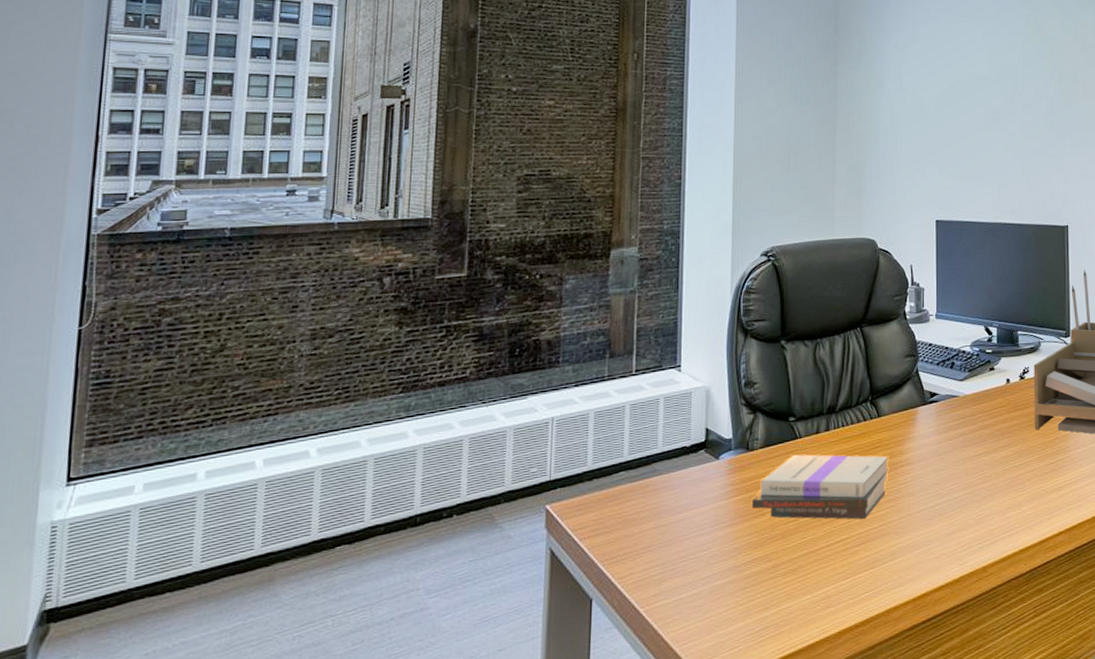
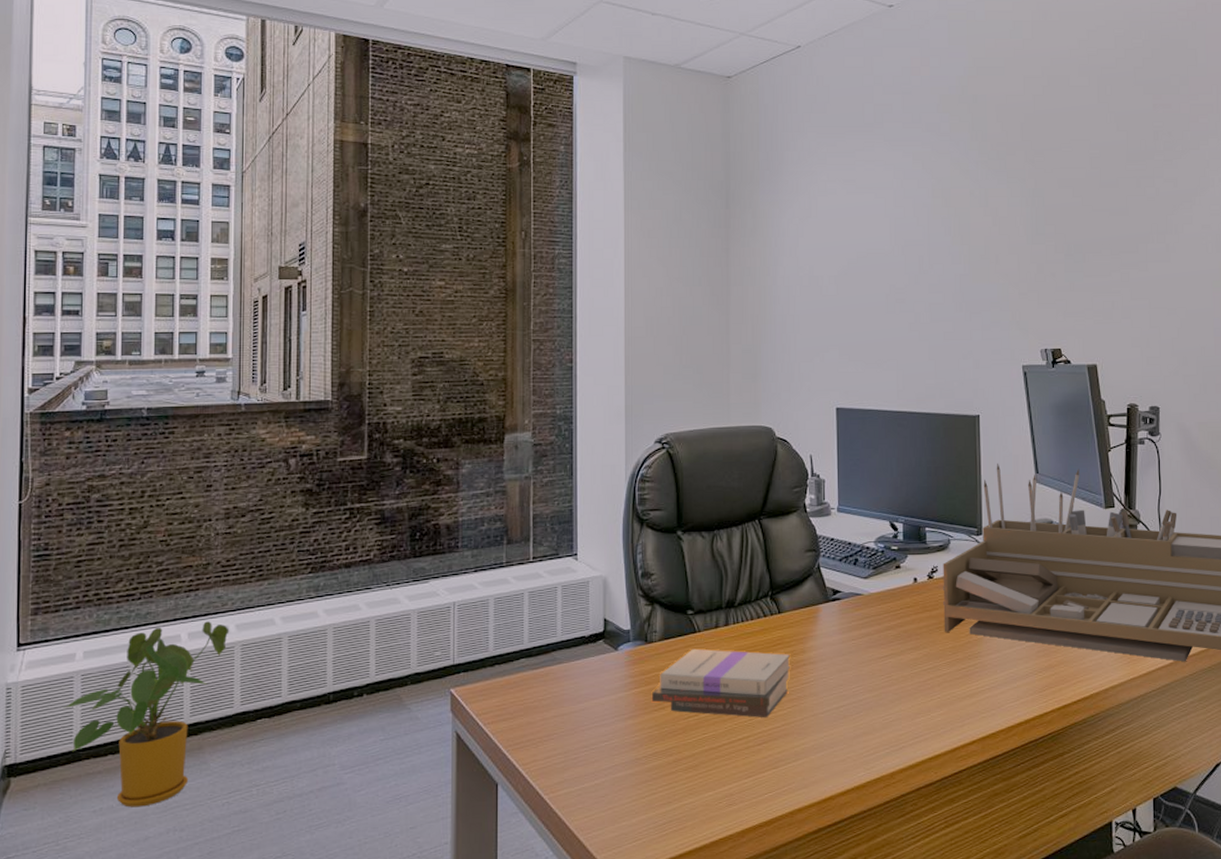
house plant: none [117,446,310,648] -> present [64,621,229,808]

